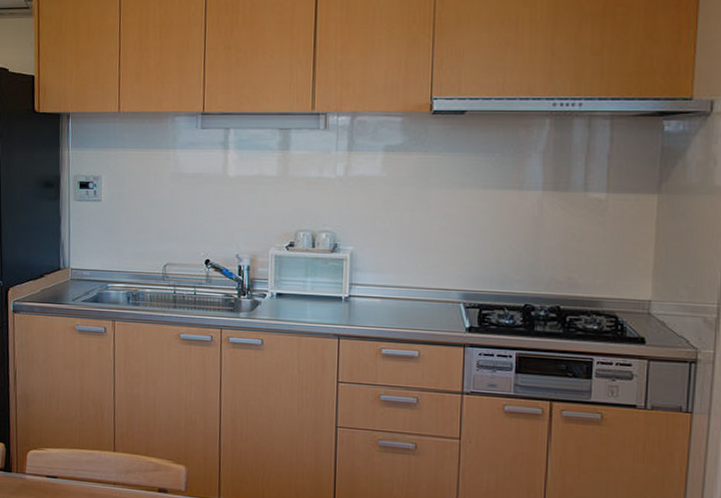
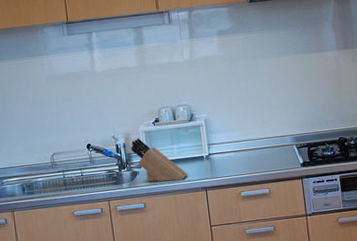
knife block: none [256,262,320,321] -> present [131,138,188,182]

